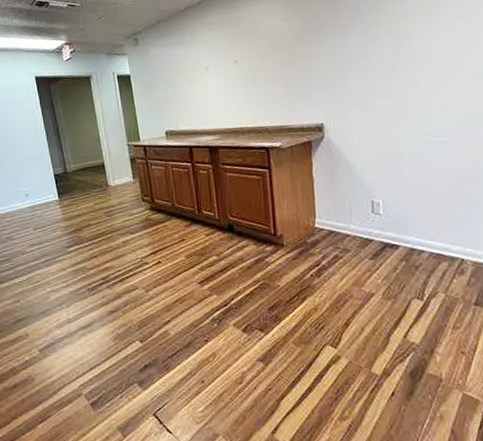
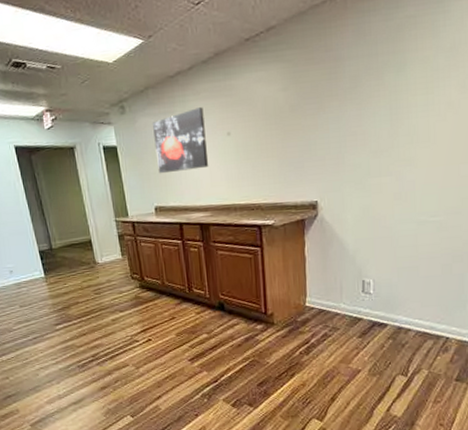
wall art: none [164,38,218,100] -> present [153,107,209,174]

